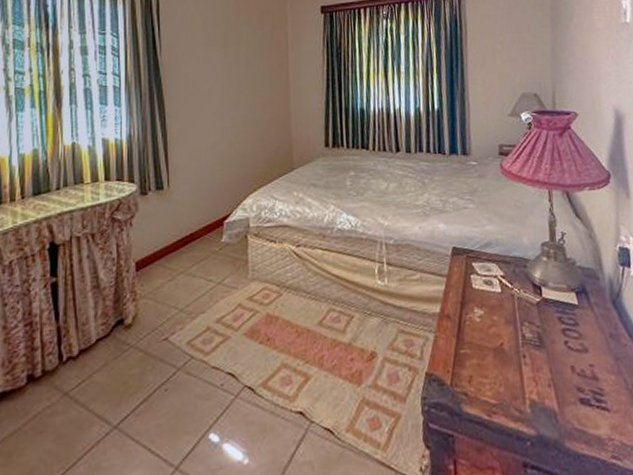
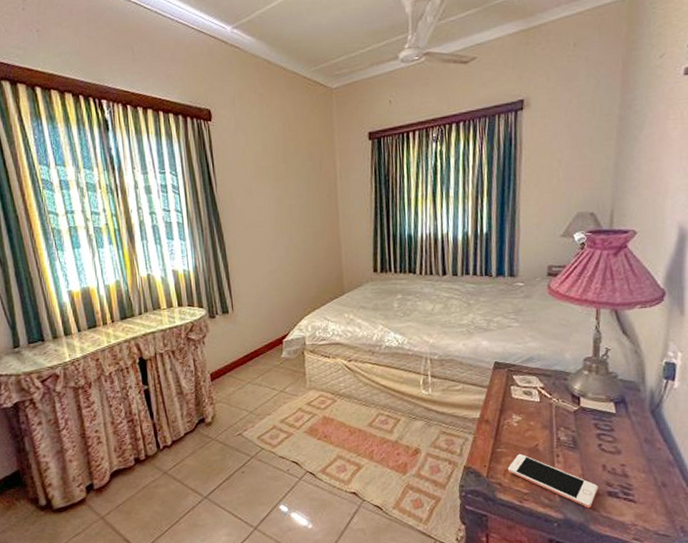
cell phone: none [472,354,570,421] -> present [507,453,598,509]

